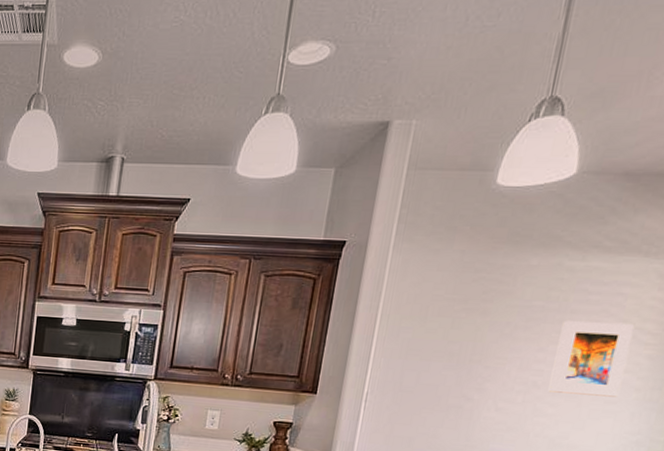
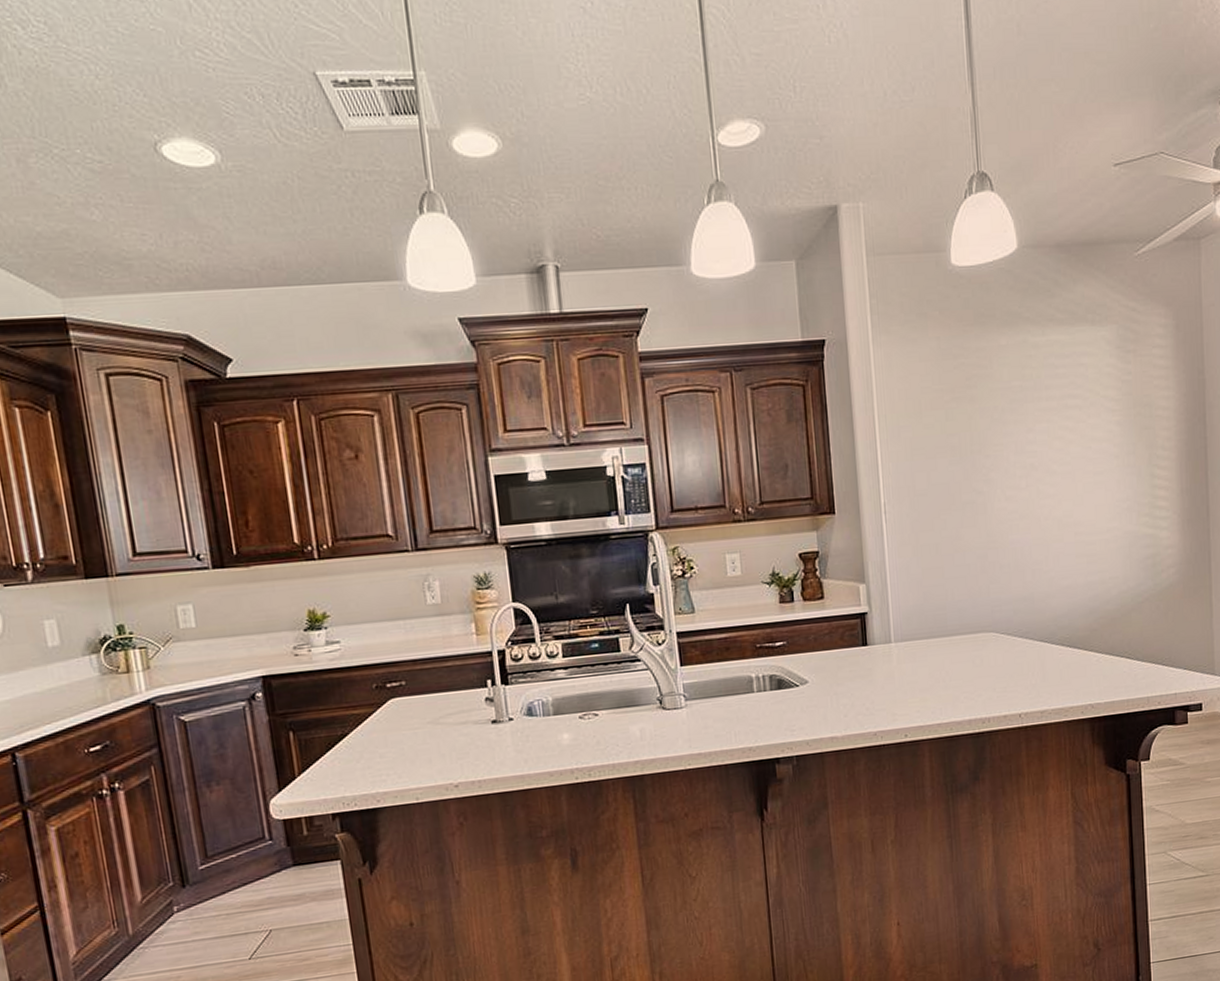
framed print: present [548,321,634,397] -> none [1041,392,1102,472]

